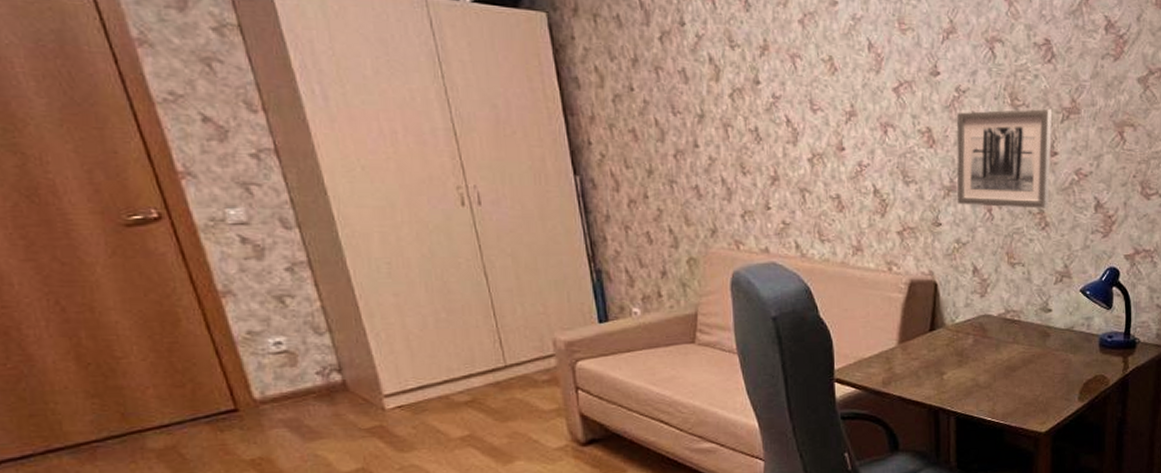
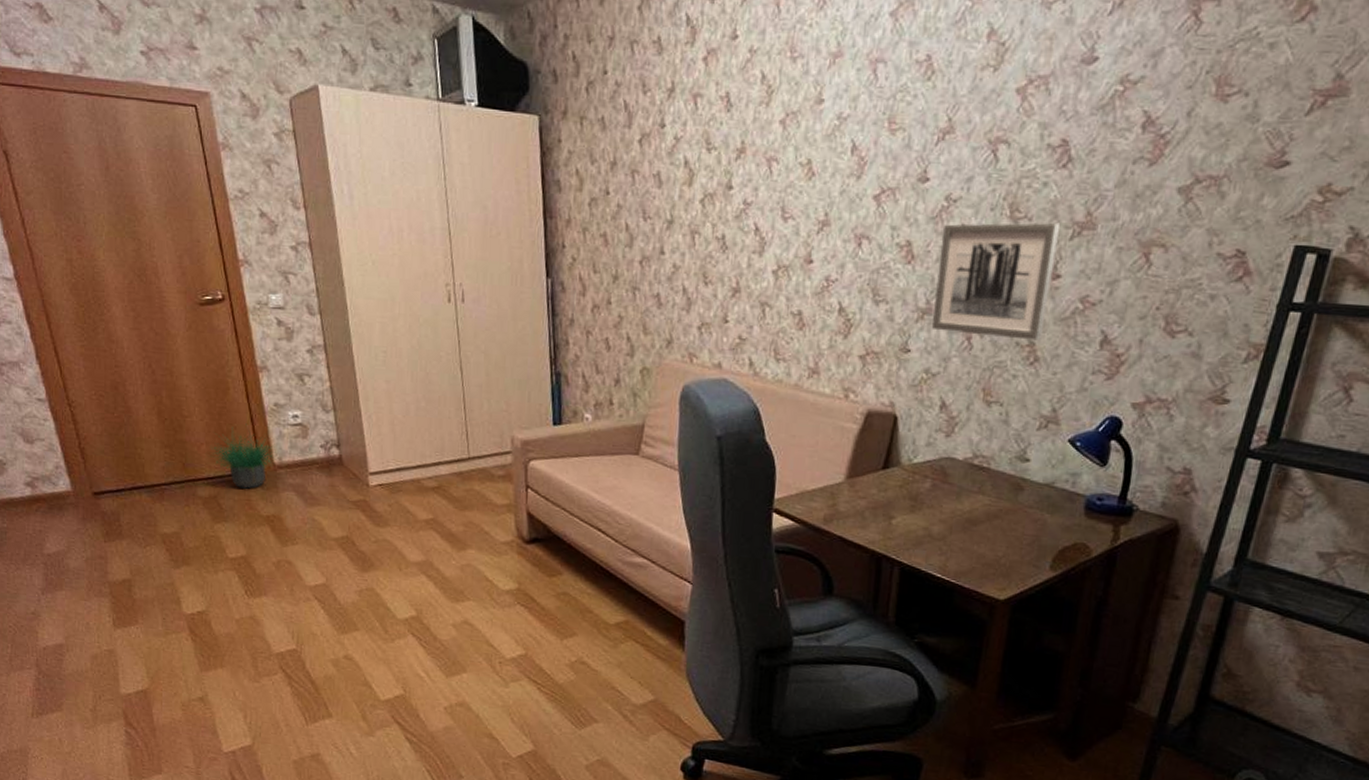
potted plant: none [161,358,260,433] -> present [210,423,279,489]

